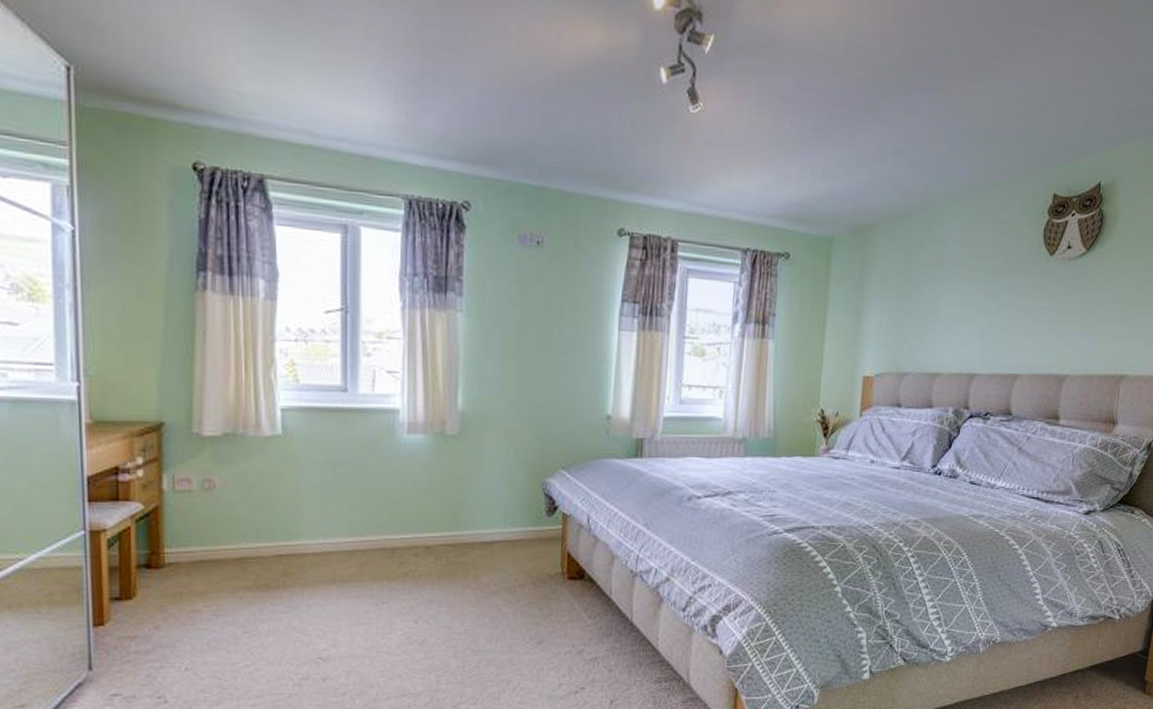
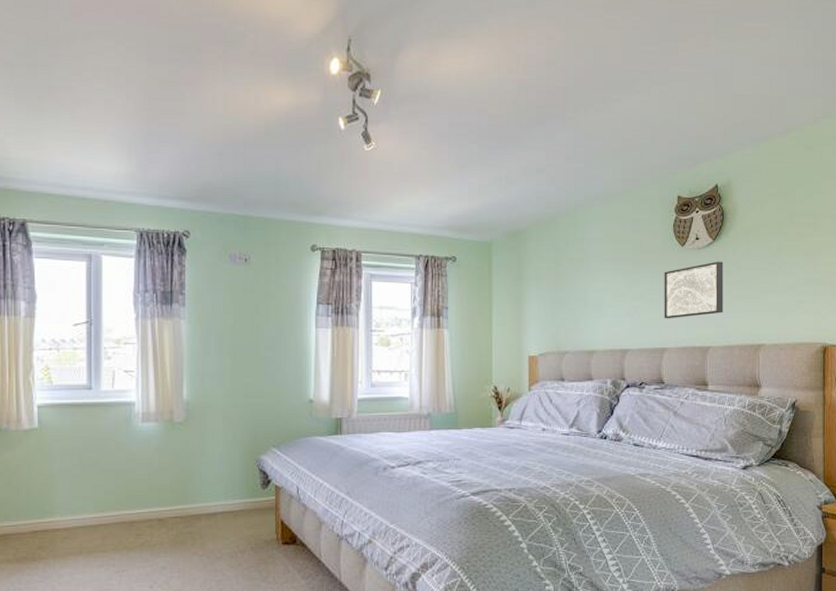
wall art: none [1020,275,1095,341] -> present [664,261,724,319]

